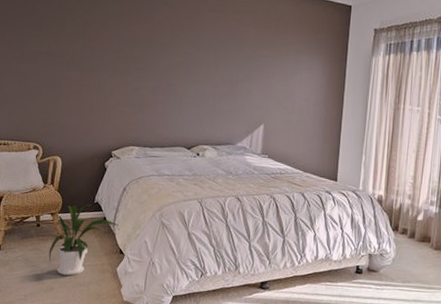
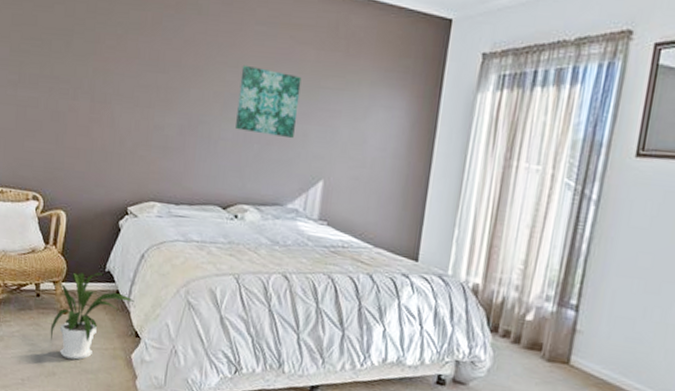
wall art: none [196,41,244,94] -> present [235,64,302,139]

